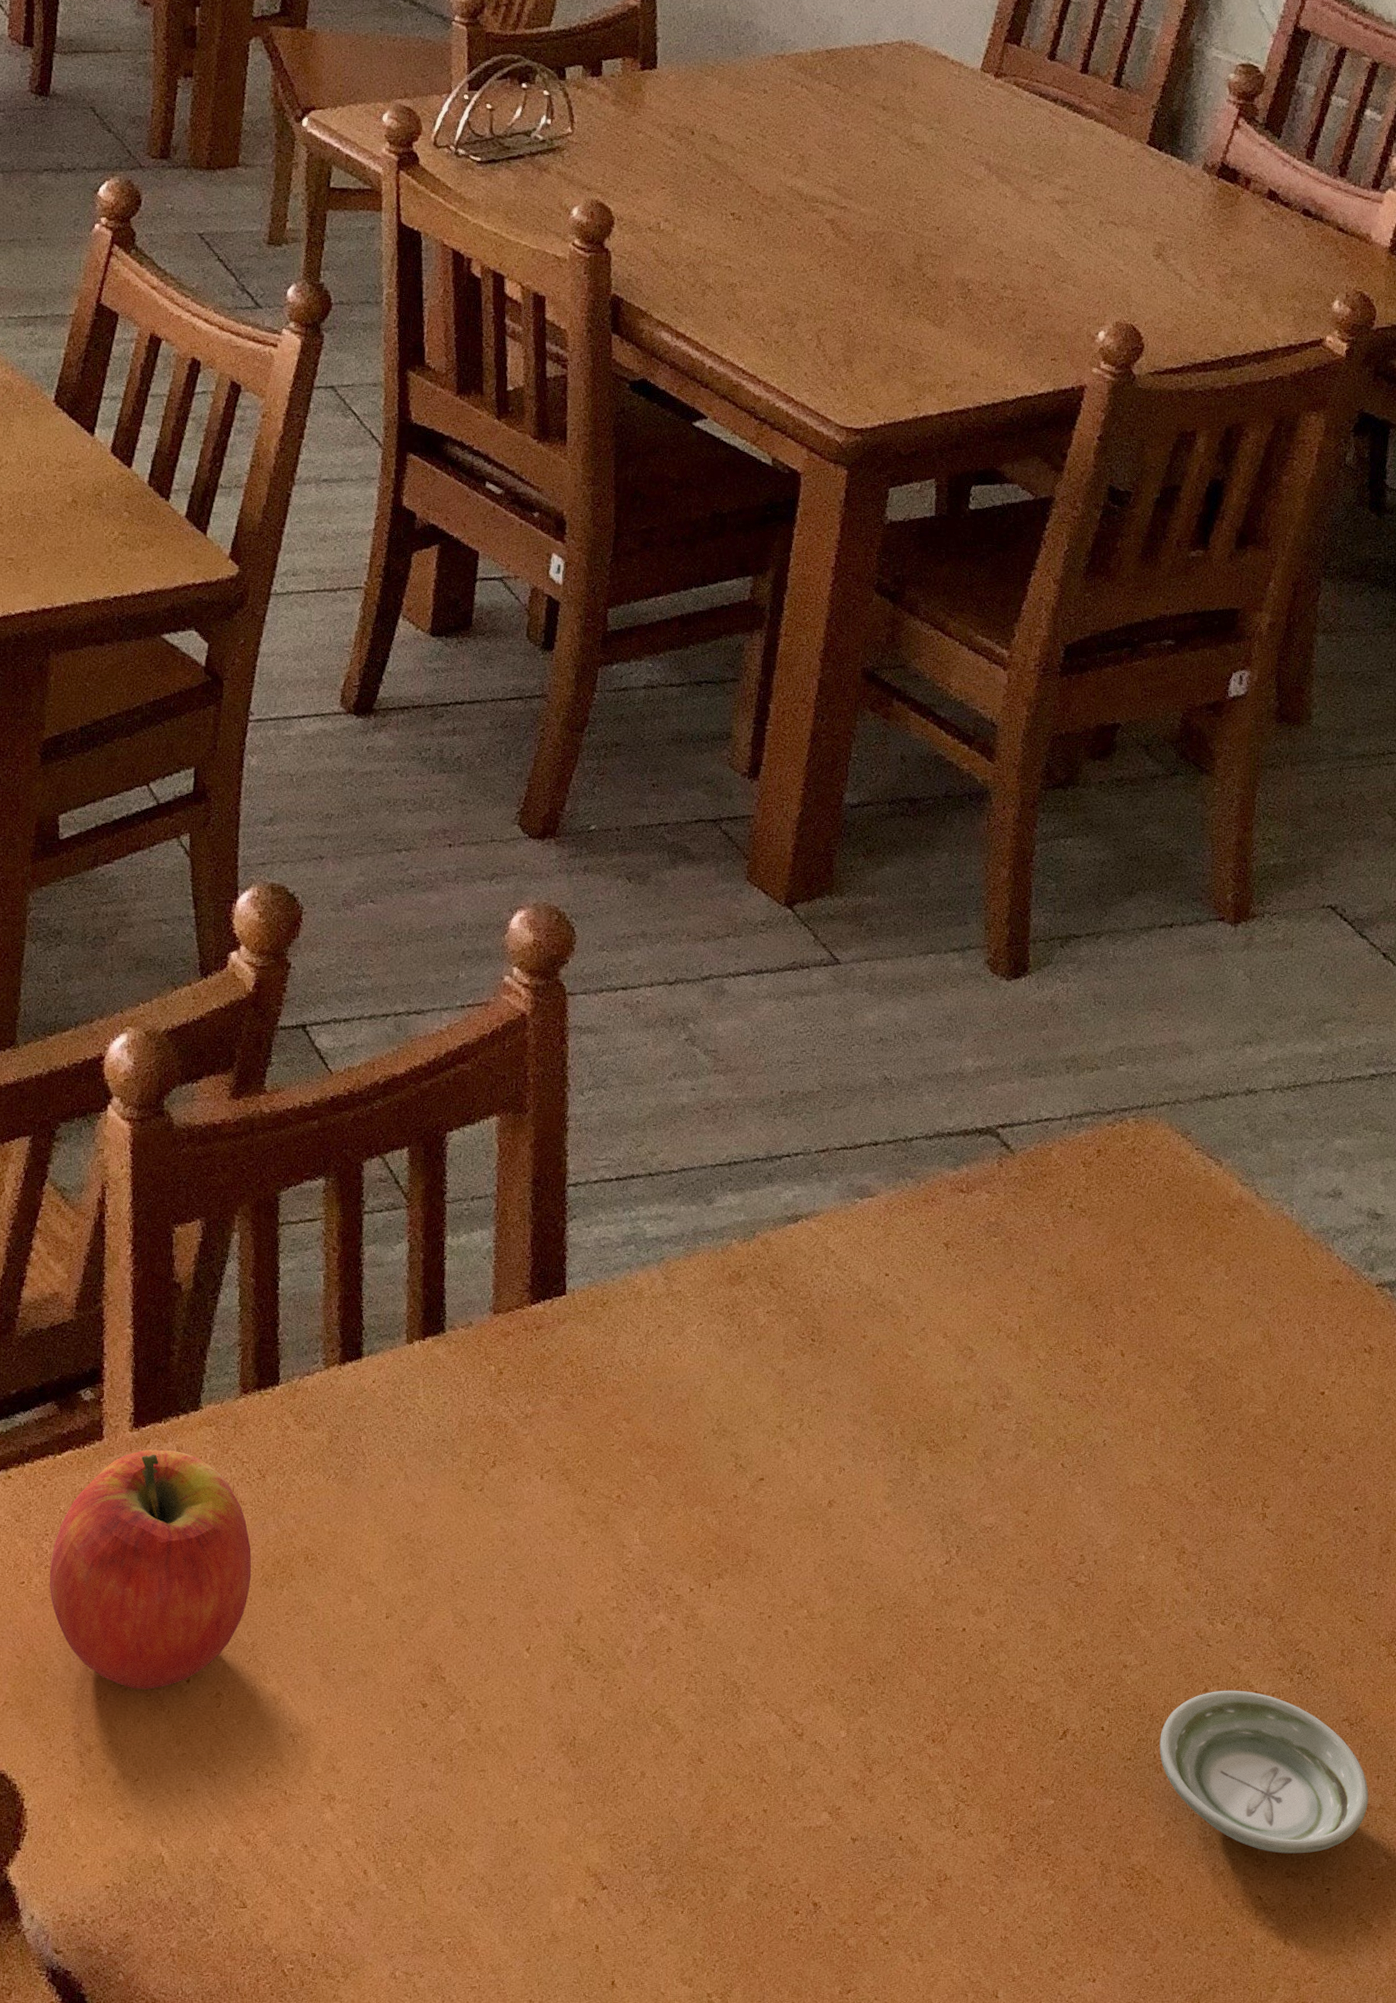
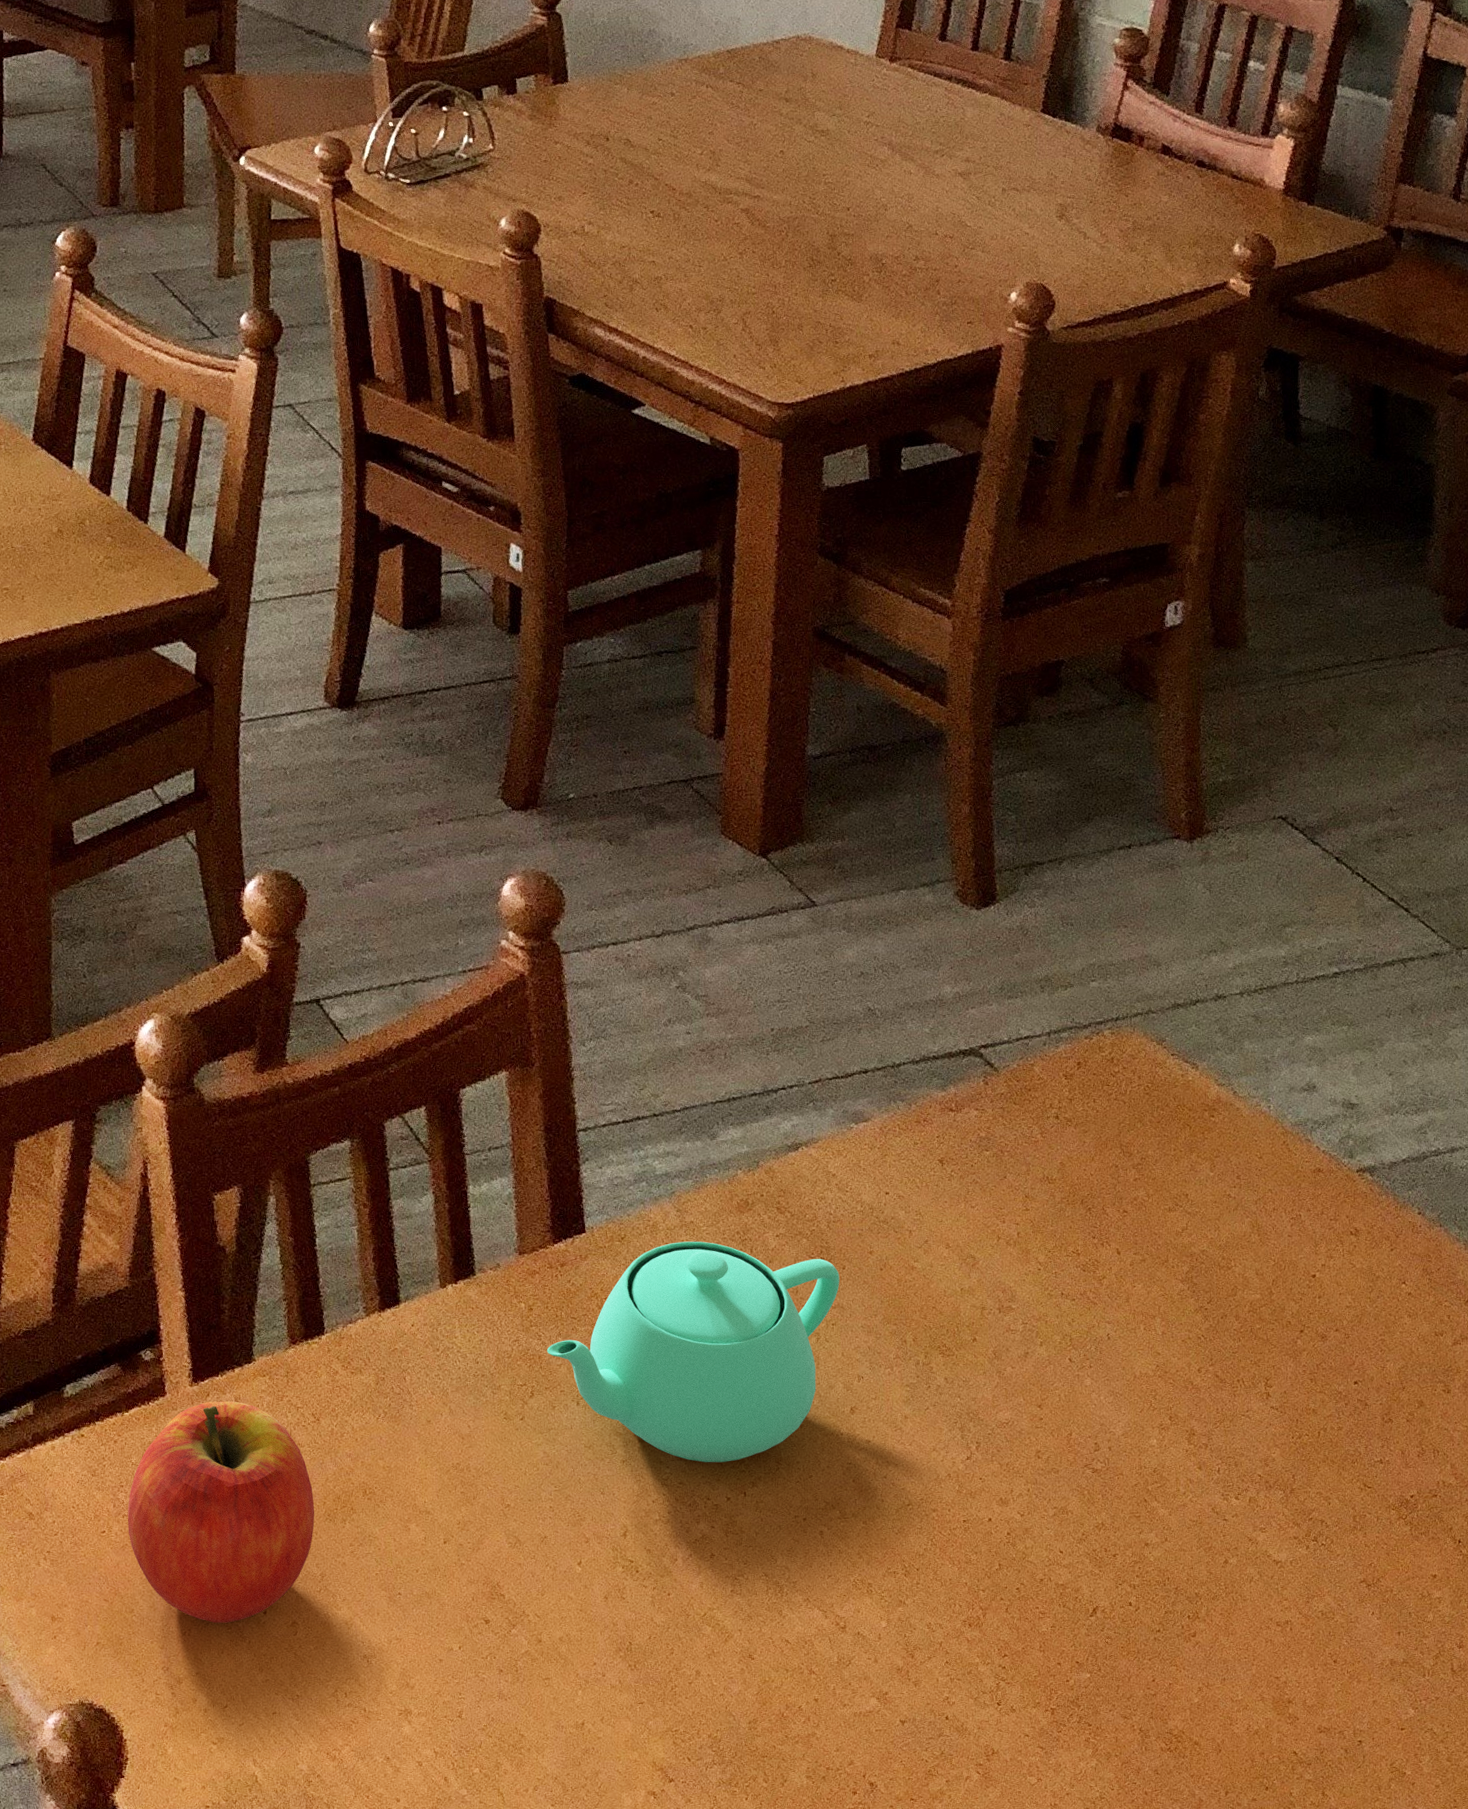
teapot: none [513,1311,829,1550] -> present [546,1241,840,1463]
saucer: present [1159,1690,1369,1854] -> none [1186,1560,1392,1711]

